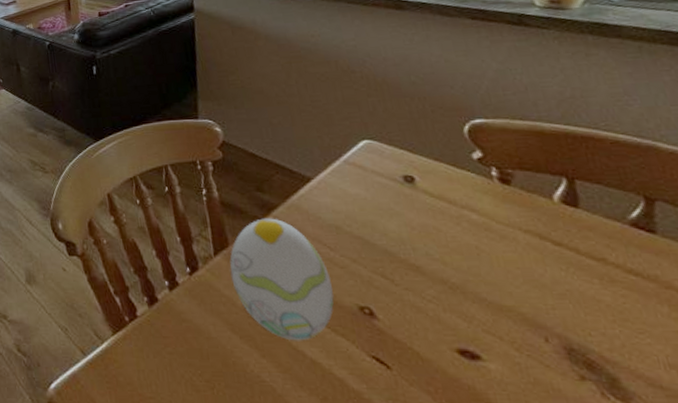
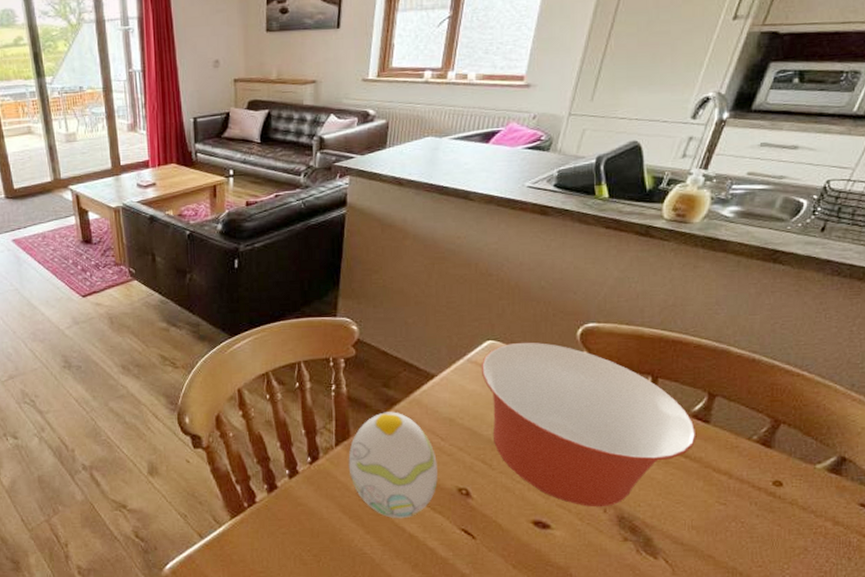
mixing bowl: none [360,141,644,335] -> present [480,342,696,508]

